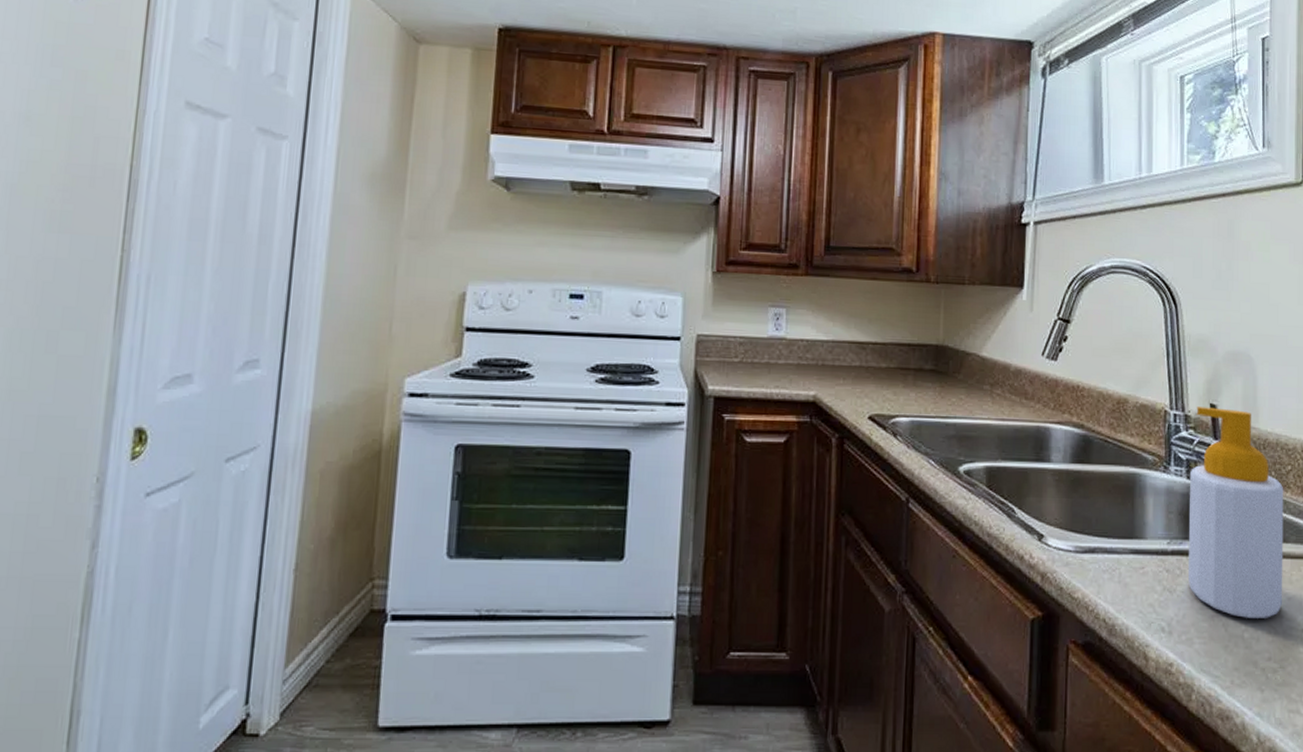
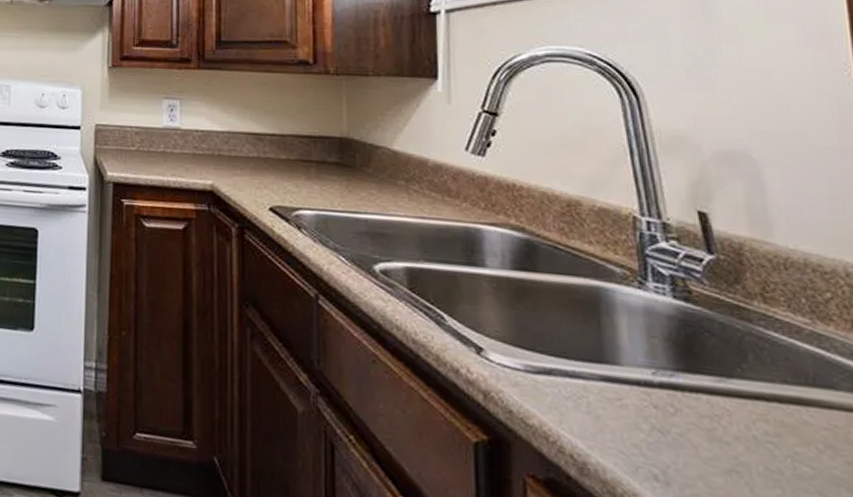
soap bottle: present [1188,407,1284,618] -> none [677,214,839,484]

